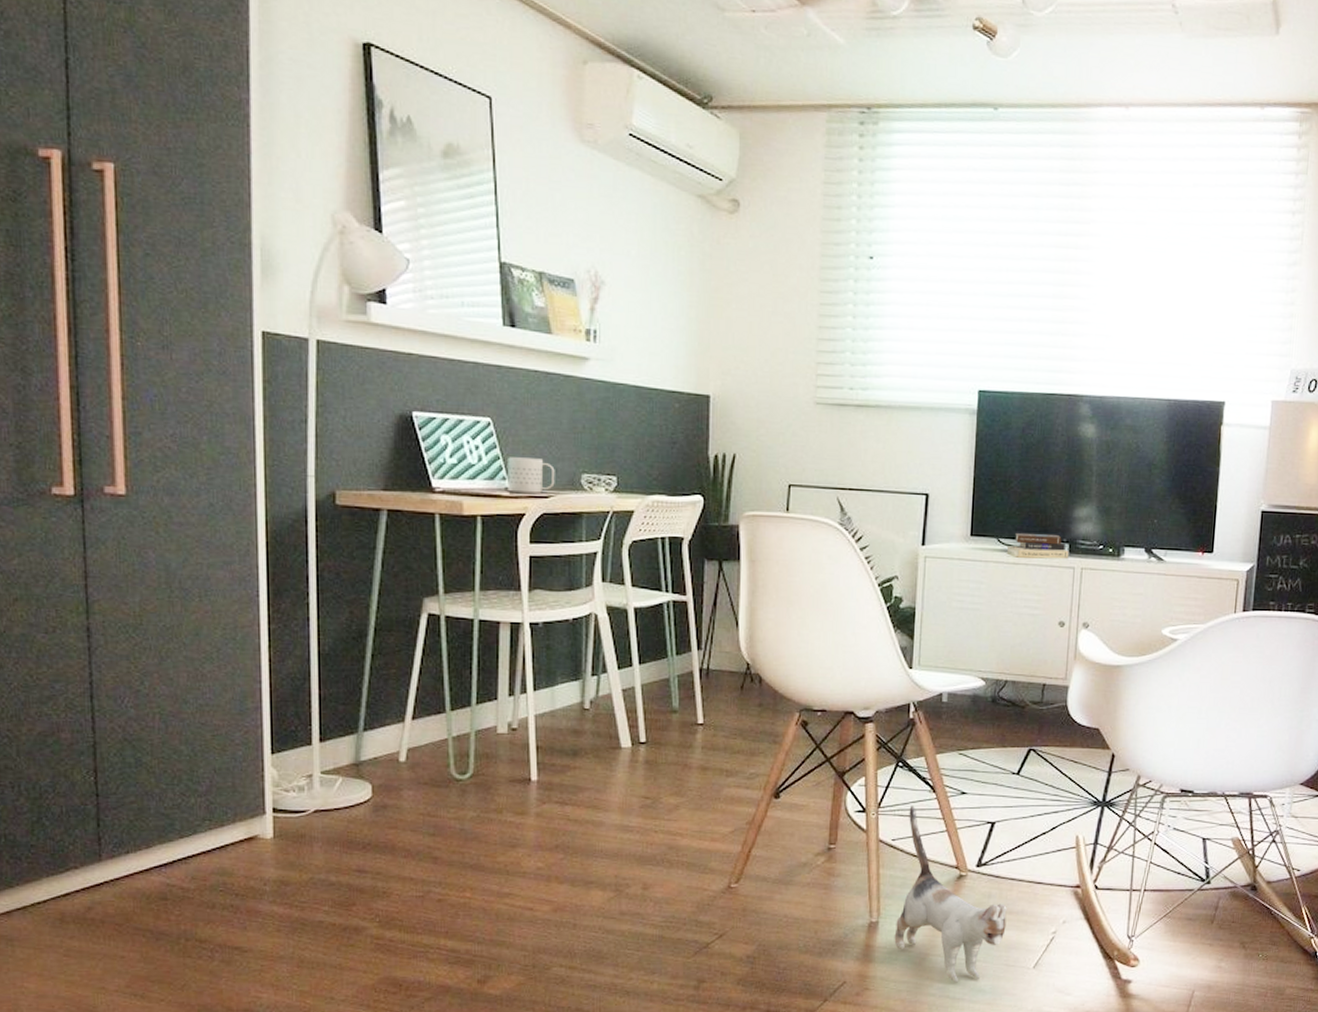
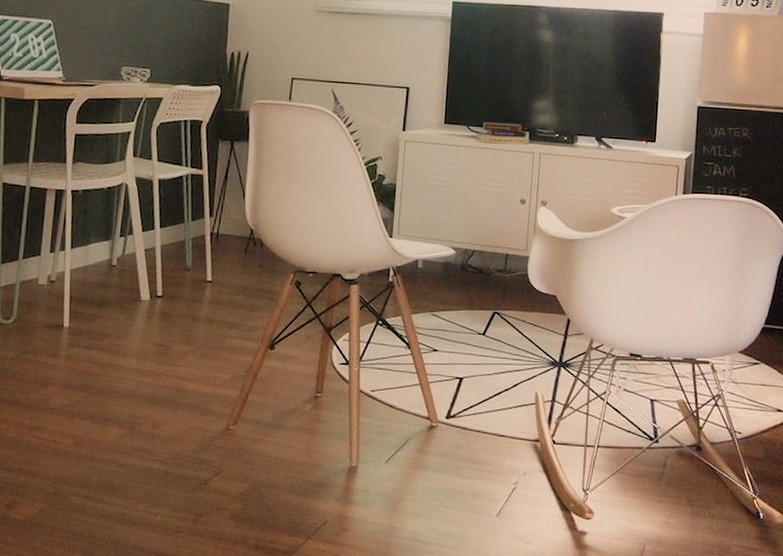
mug: present [508,457,555,493] -> none [61,52,101,82]
pet: present [894,806,1007,983] -> none [371,360,473,527]

